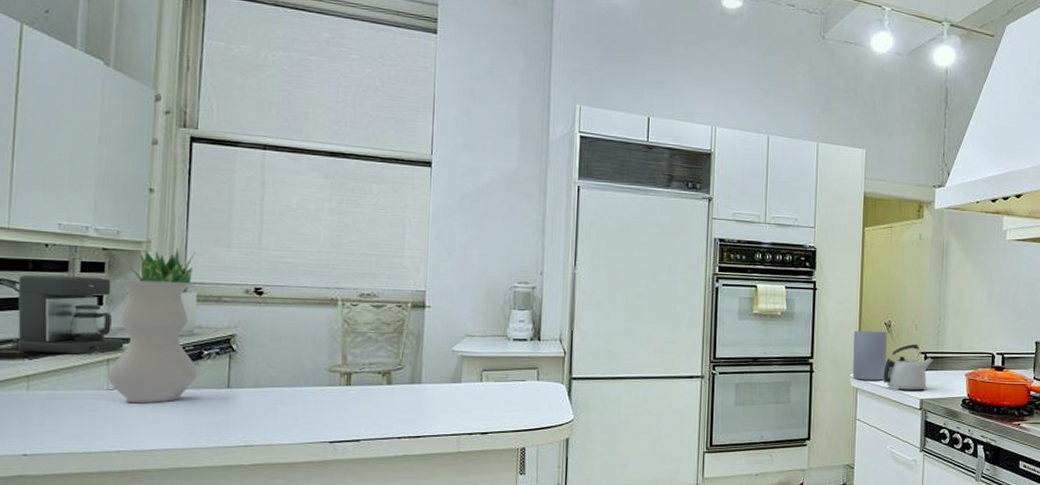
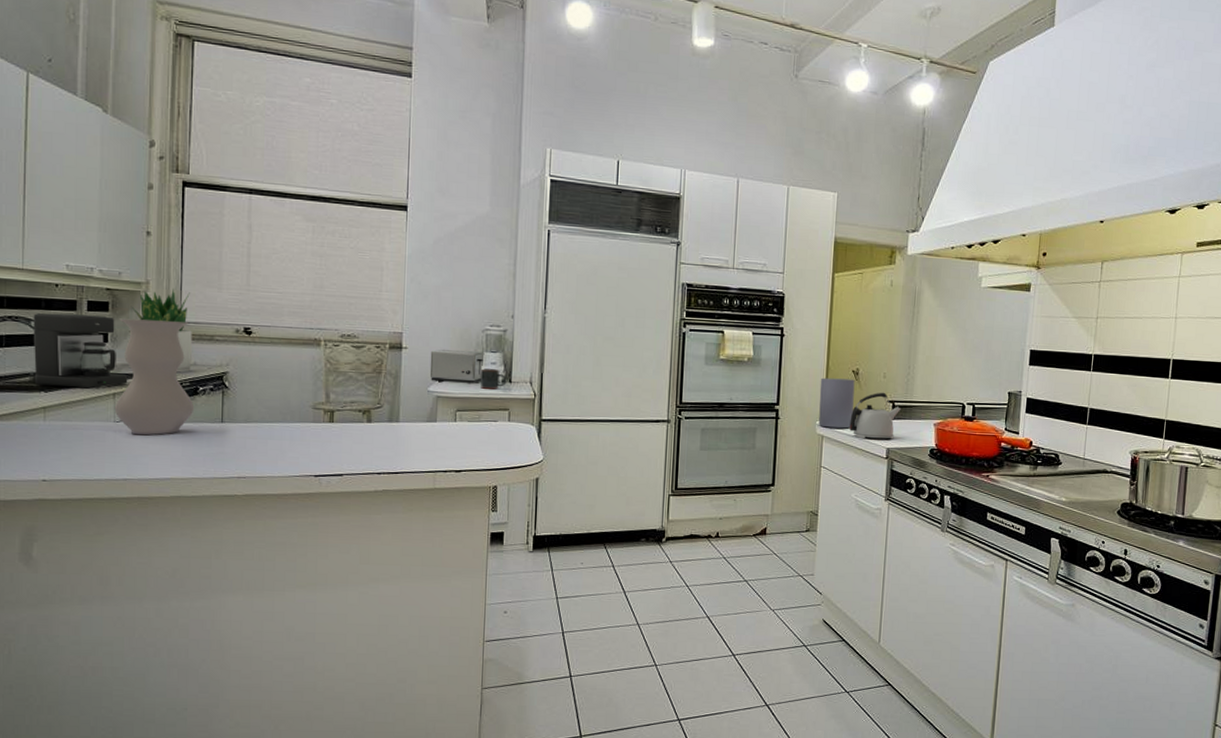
toaster: none [454,307,512,343] -> present [429,348,485,384]
mug: none [507,327,536,348] -> present [480,369,507,389]

